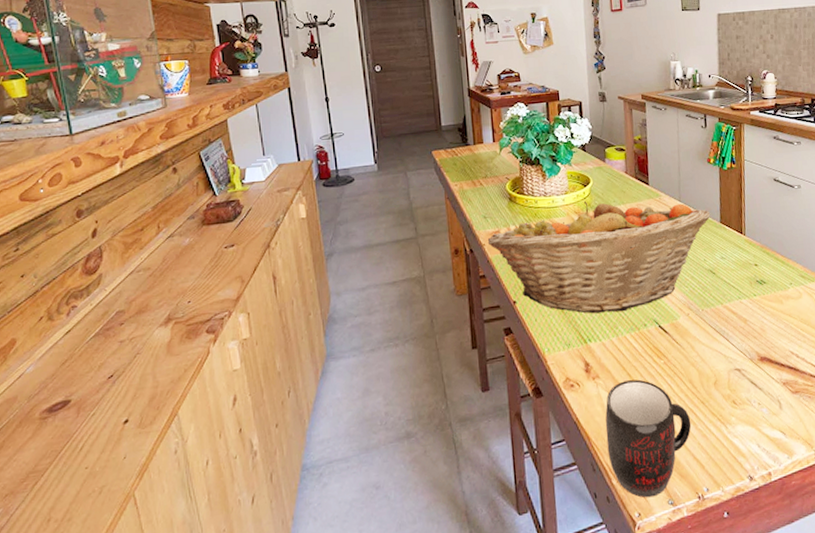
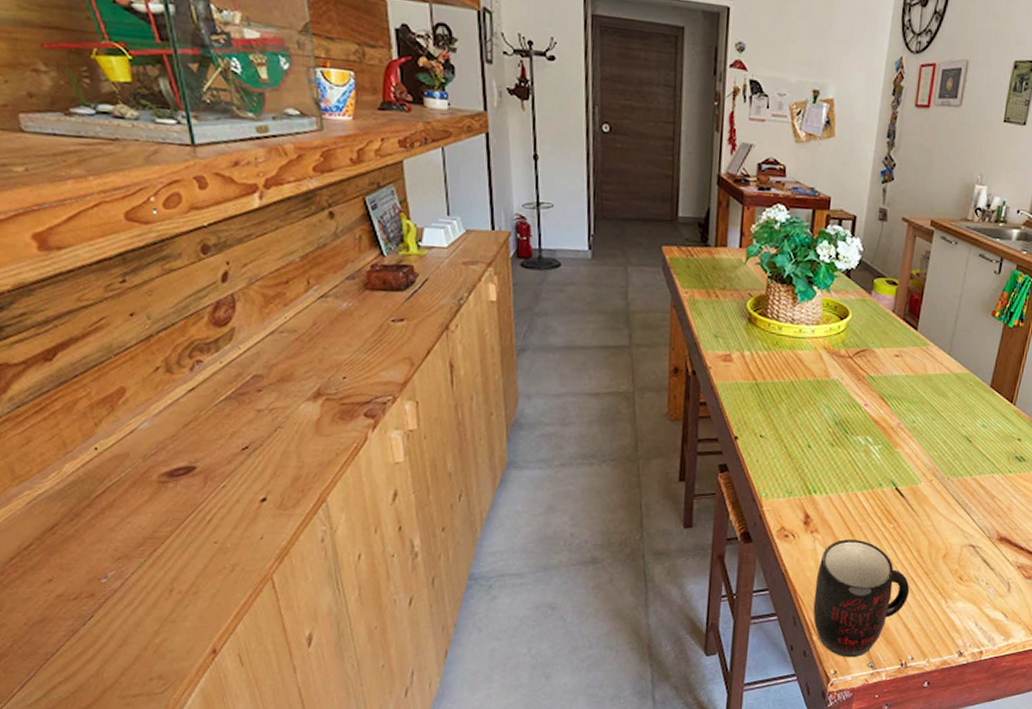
fruit basket: present [487,201,711,314] -> none [714,337,982,467]

